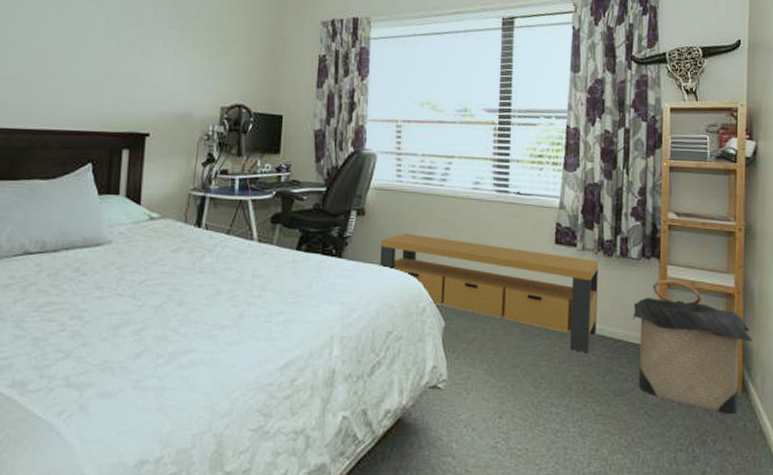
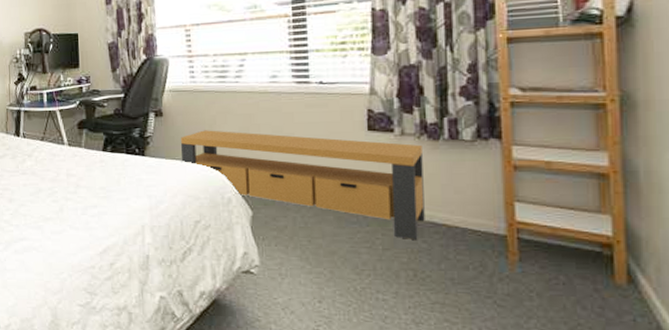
laundry hamper: present [633,279,752,415] -> none [470,161,639,308]

